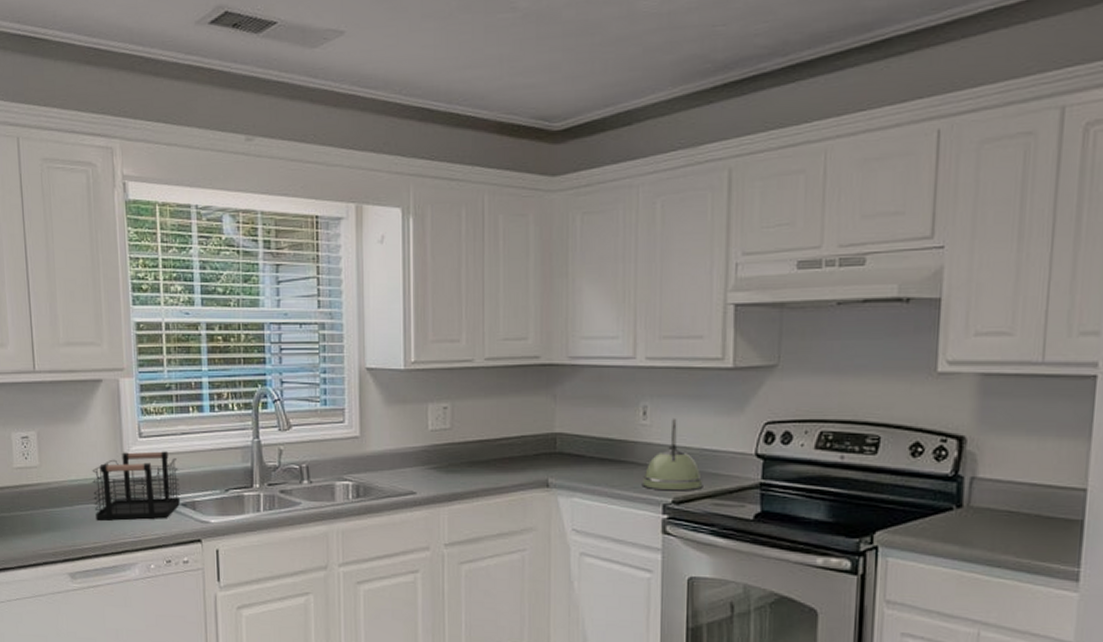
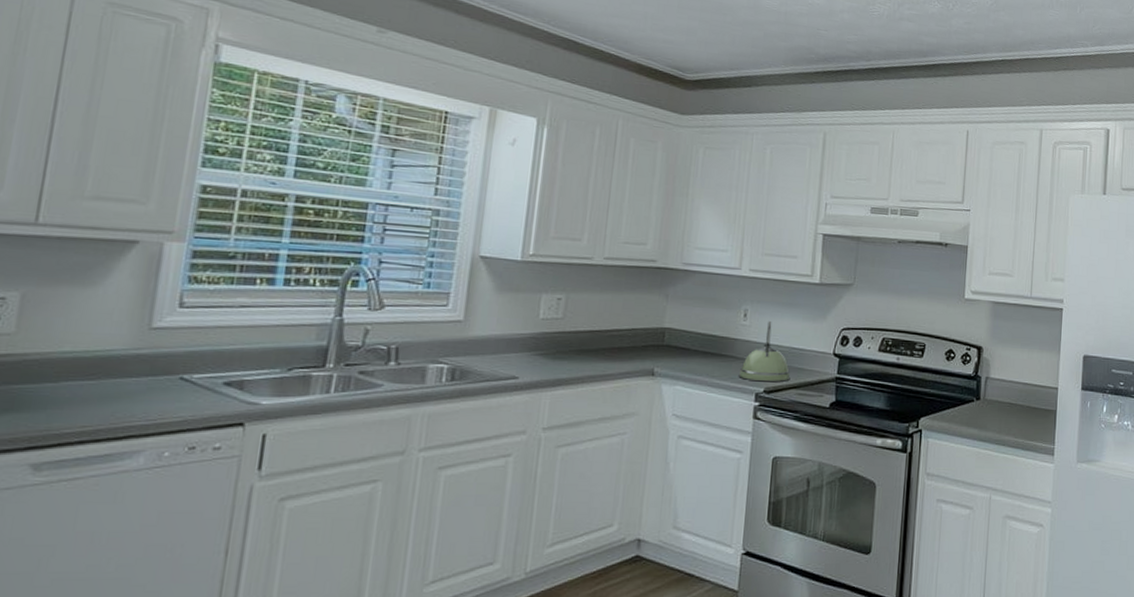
dish rack: present [92,451,180,521] -> none [91,322,228,401]

